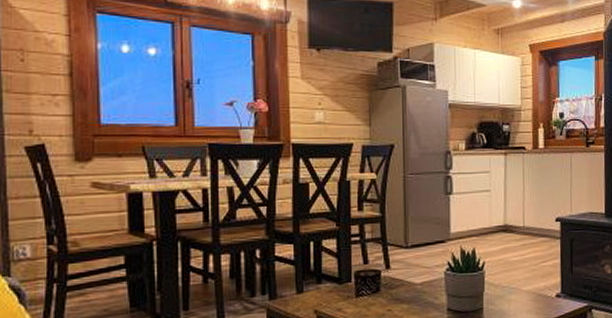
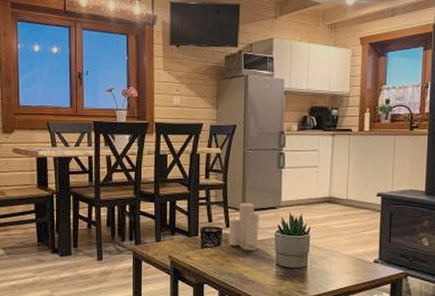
candle: none [390,233,426,295] -> present [229,199,259,250]

